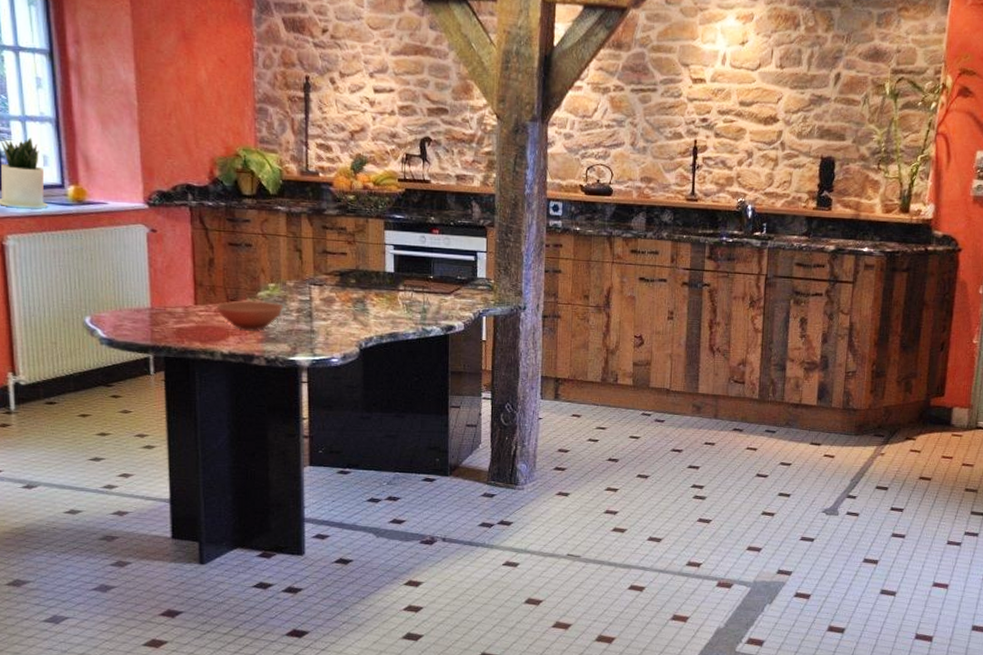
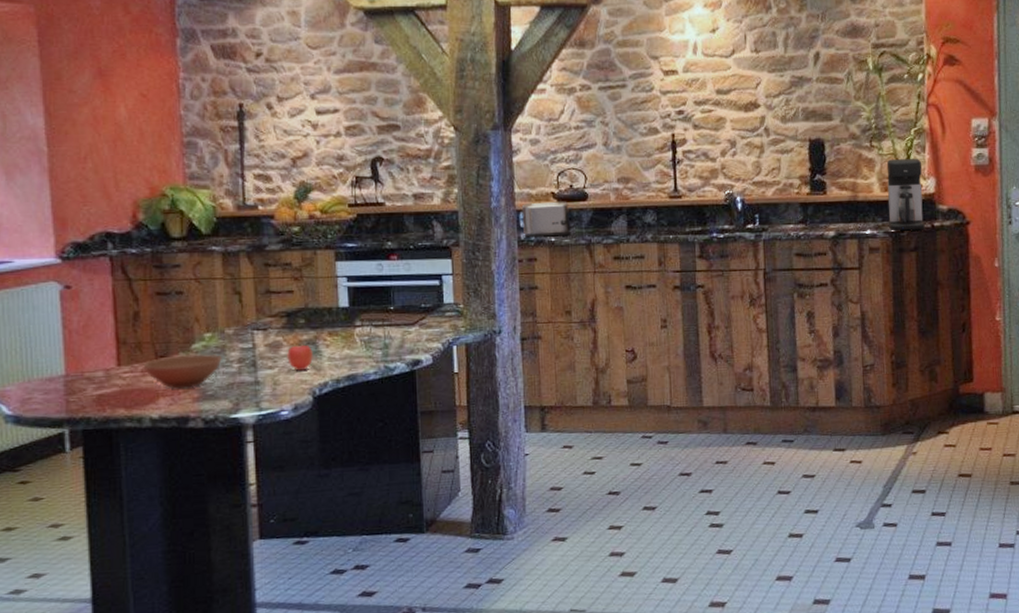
fruit: none [339,300,361,325] -> present [287,343,313,371]
toaster: none [551,193,598,227] -> present [521,201,573,239]
coffee maker: none [884,183,923,253] -> present [886,159,925,231]

